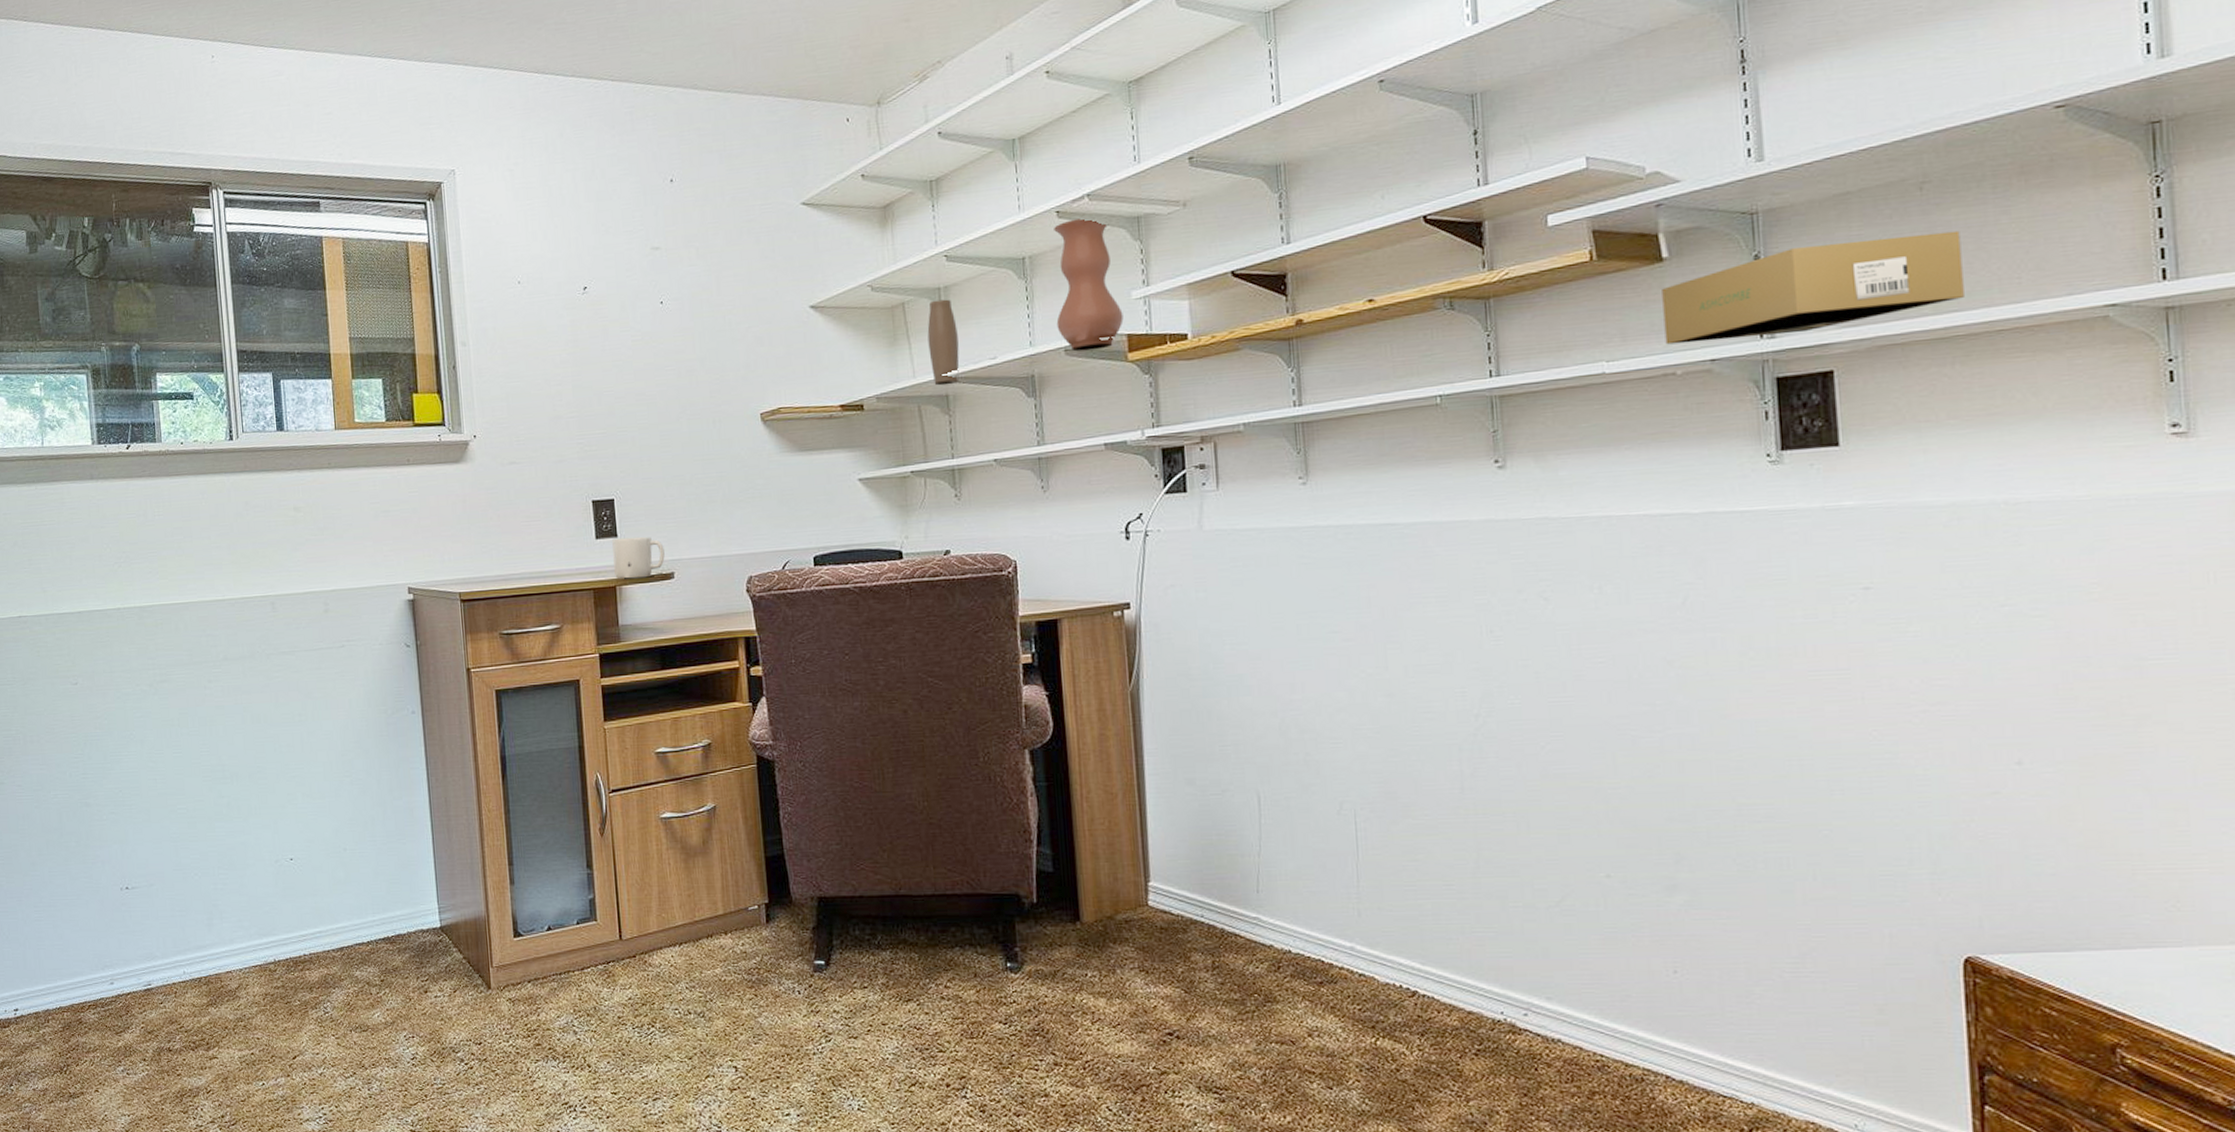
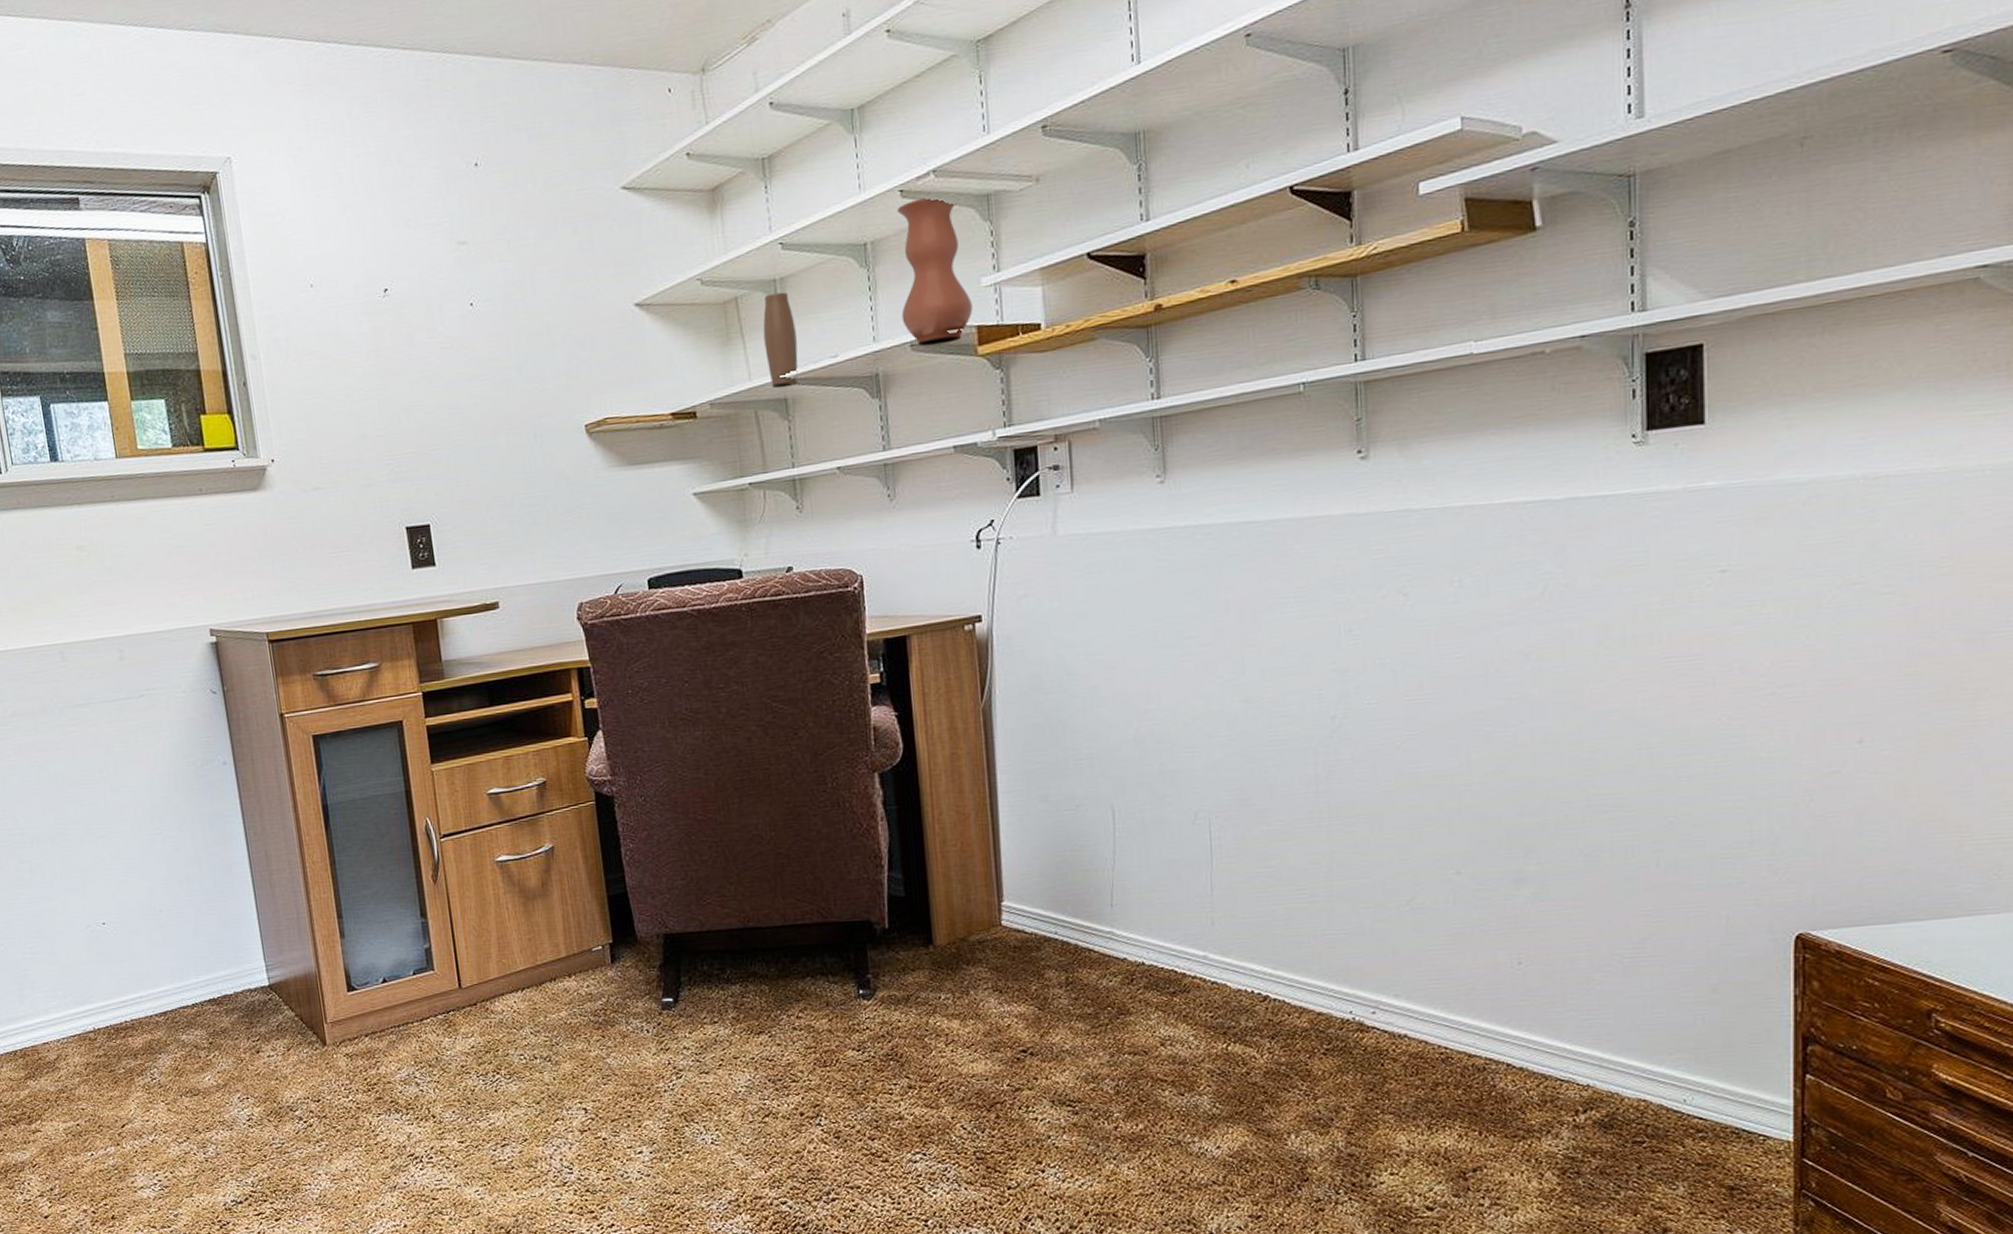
mug: present [612,536,665,579] -> none [430,564,488,611]
box: present [1662,230,1964,345] -> none [1534,189,1838,321]

